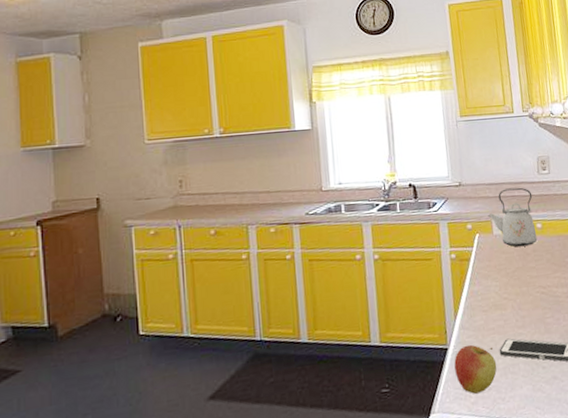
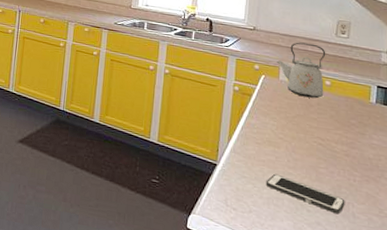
apple: present [454,344,497,394] -> none [220,167,261,212]

